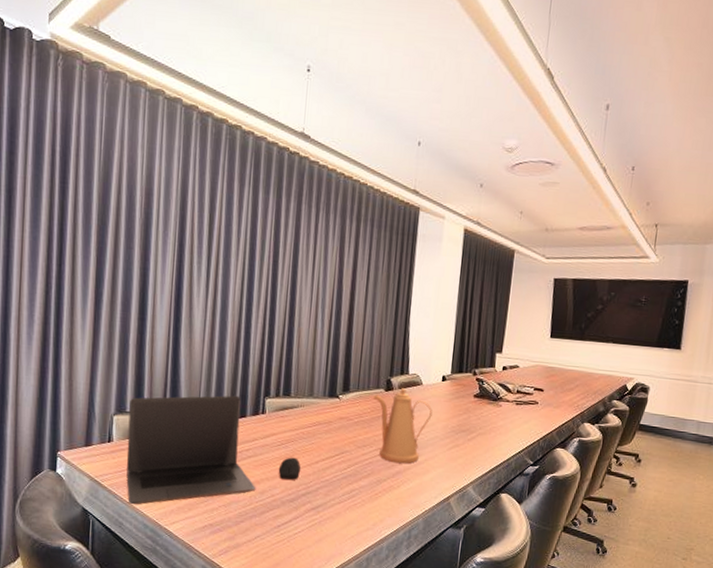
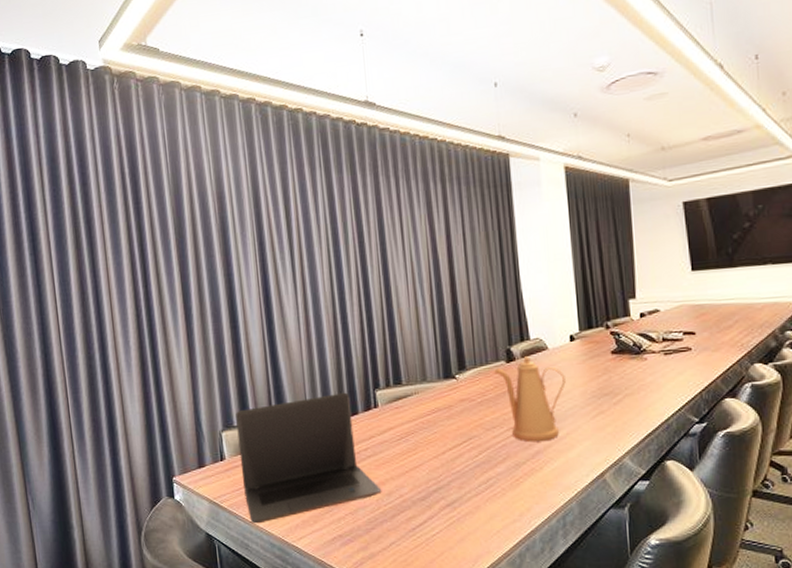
computer mouse: present [278,457,301,480] -> none [402,451,428,476]

